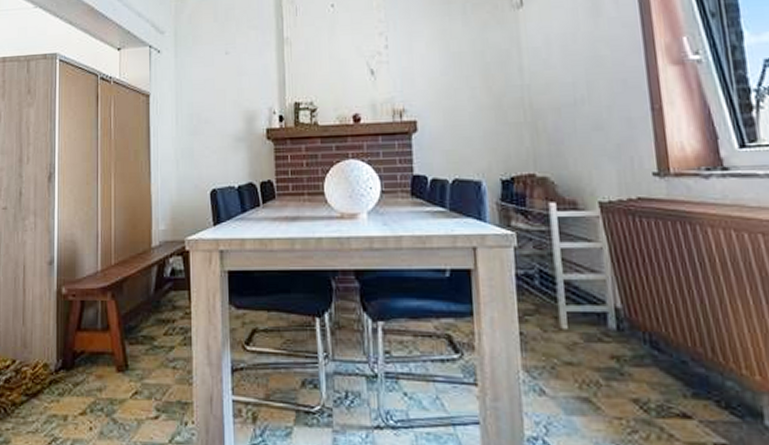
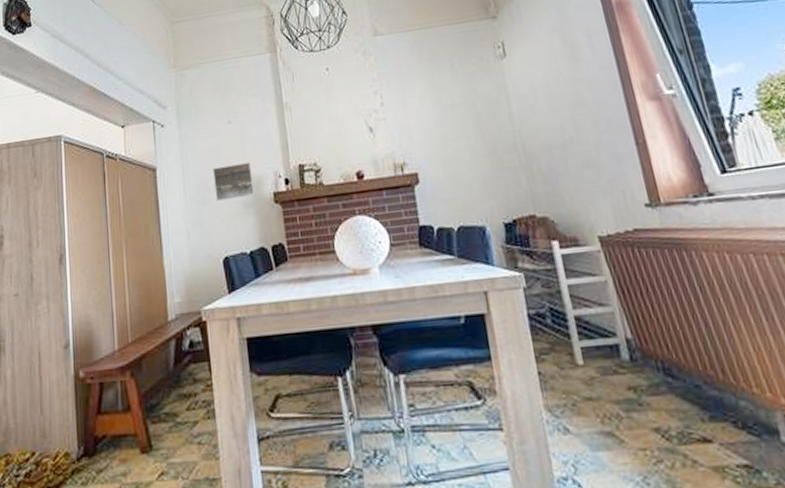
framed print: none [207,95,247,134] -> present [213,161,255,202]

